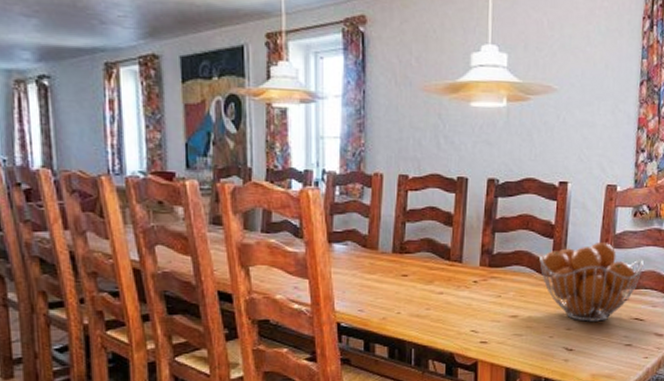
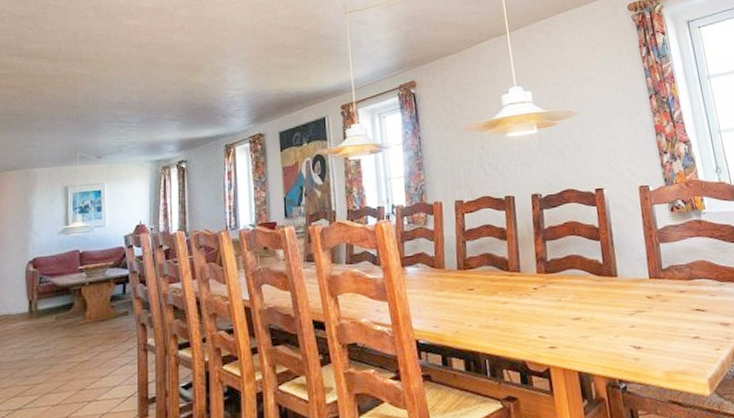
fruit basket: present [539,243,644,322] -> none [590,239,692,318]

